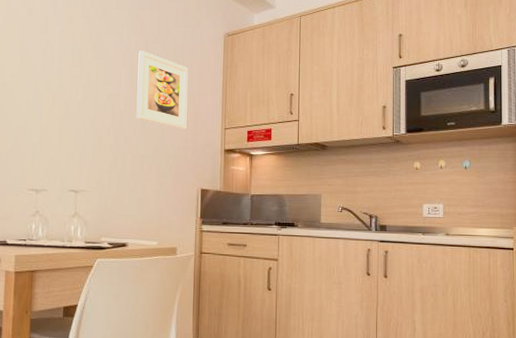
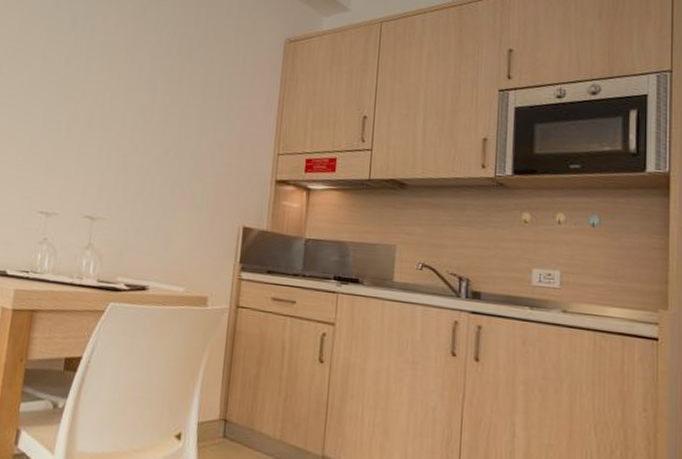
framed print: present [136,51,188,129] -> none [170,55,238,152]

